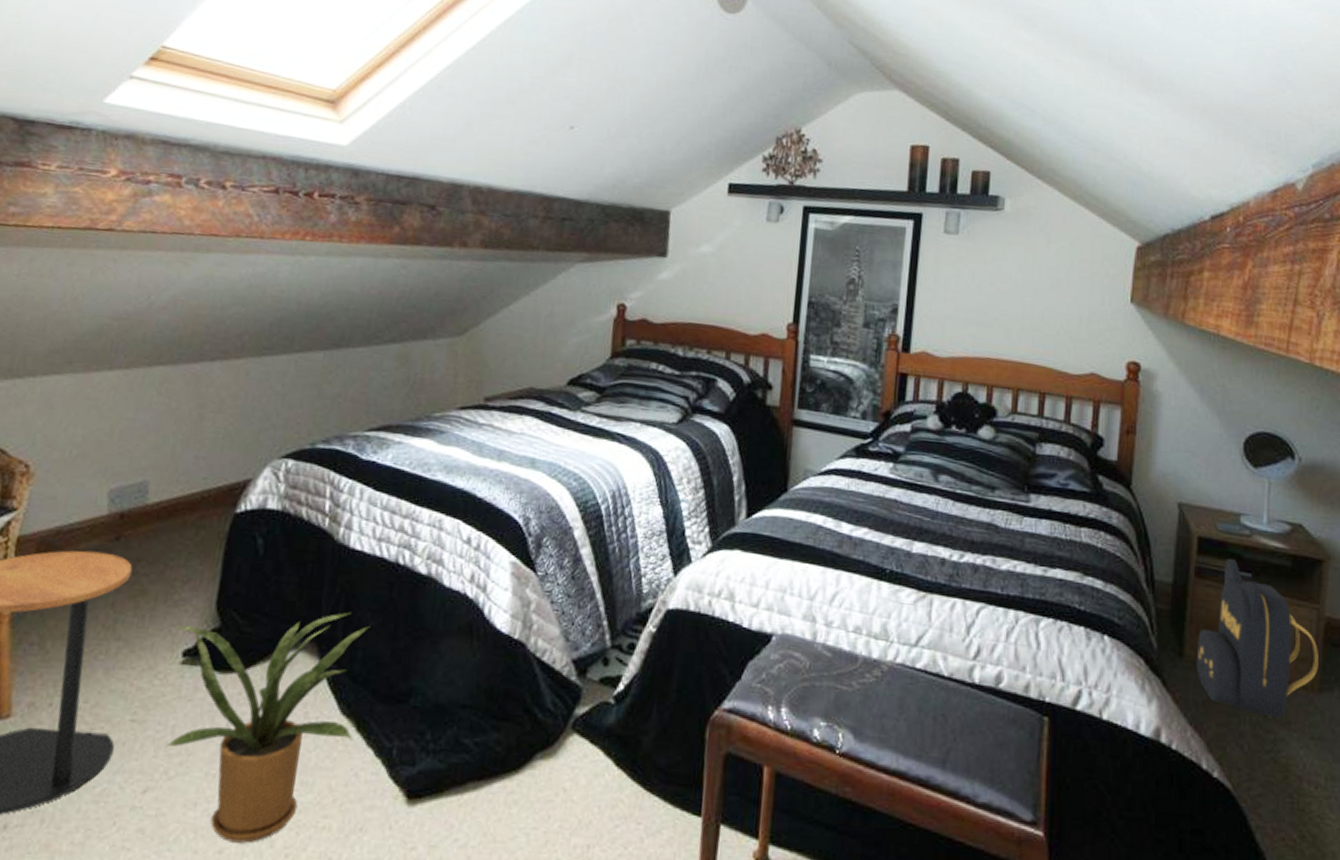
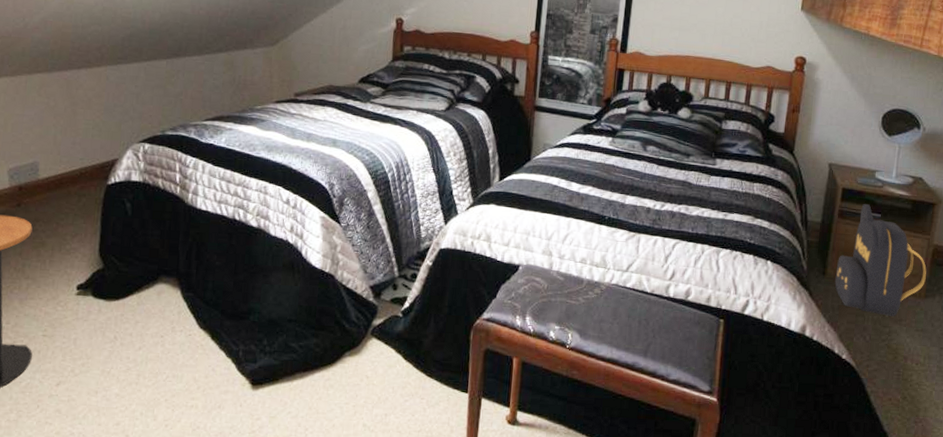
house plant: present [165,612,370,844] -> none [68,256,217,418]

